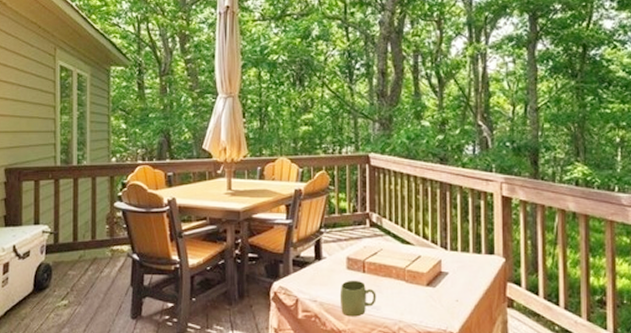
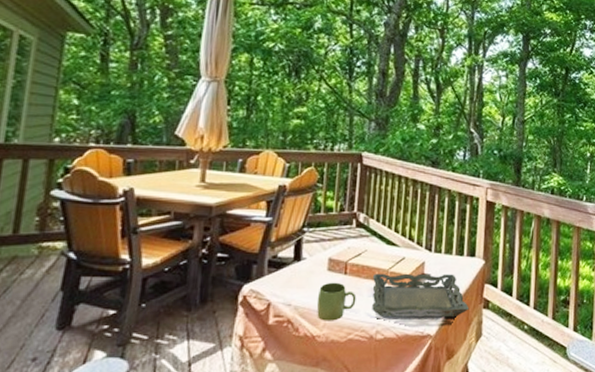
tray: none [391,272,492,317] -> present [372,274,470,318]

